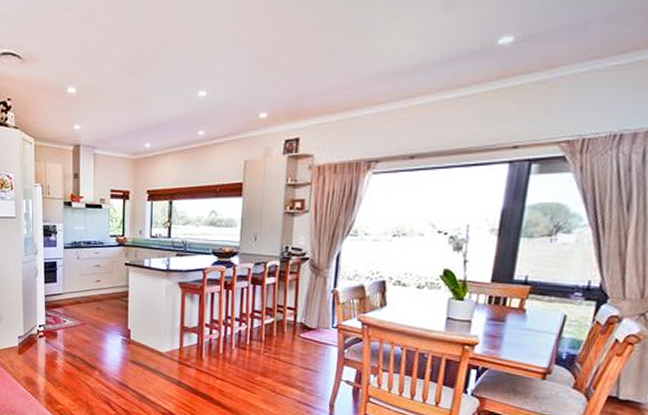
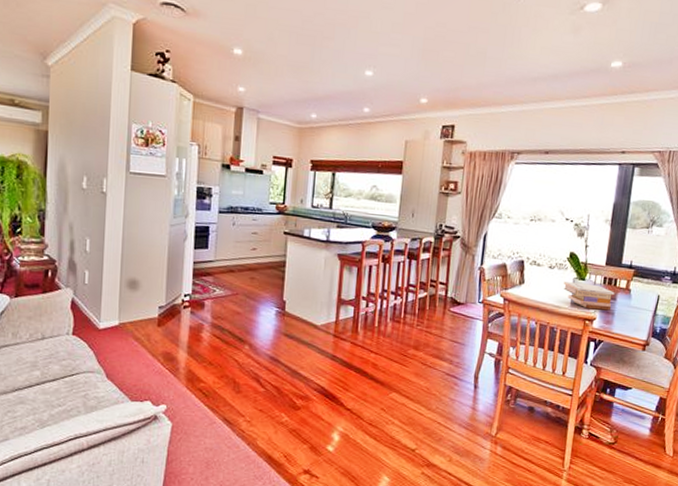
books: none [435,303,504,334] -> present [563,282,615,311]

